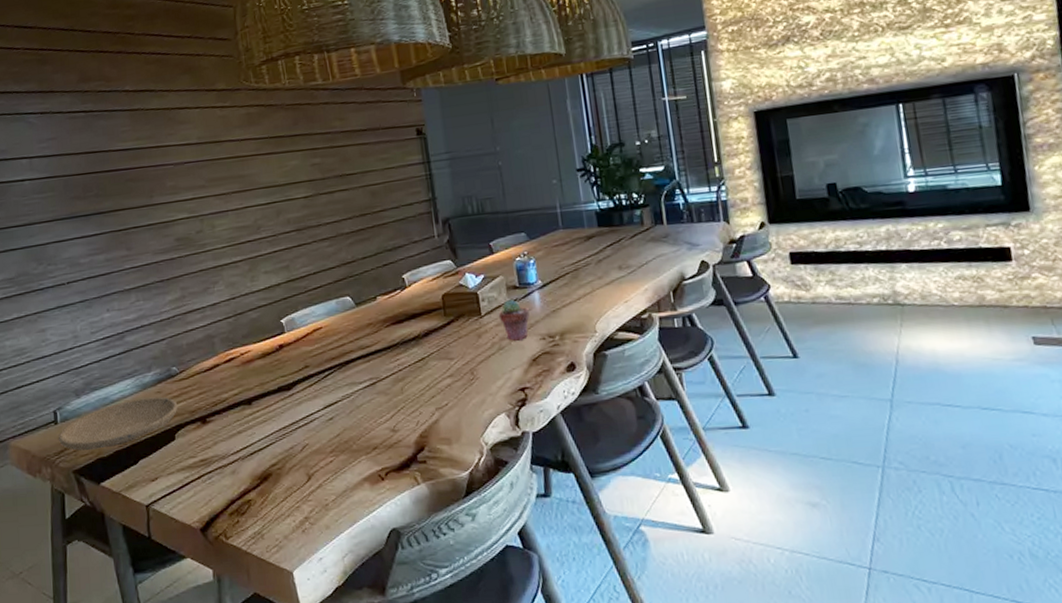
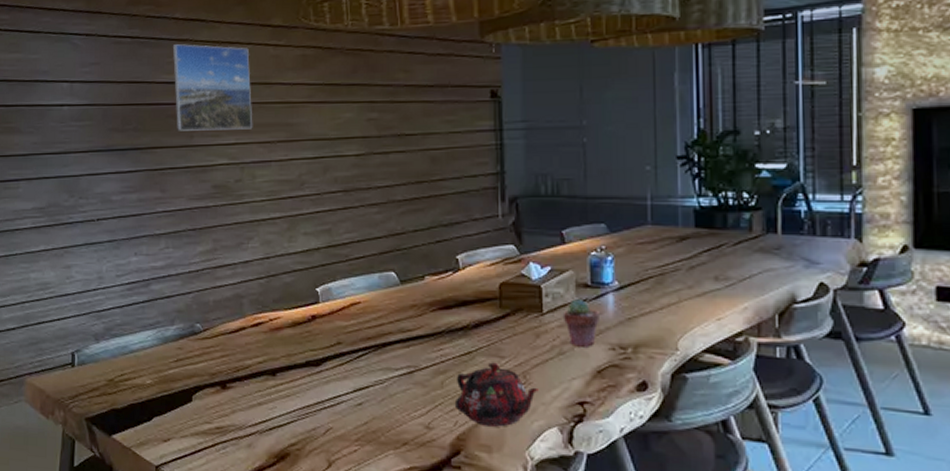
plate: present [58,396,178,451] -> none [73,352,198,399]
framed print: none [125,111,208,193] -> present [172,44,253,131]
teapot: none [414,364,486,422] -> present [454,362,539,427]

